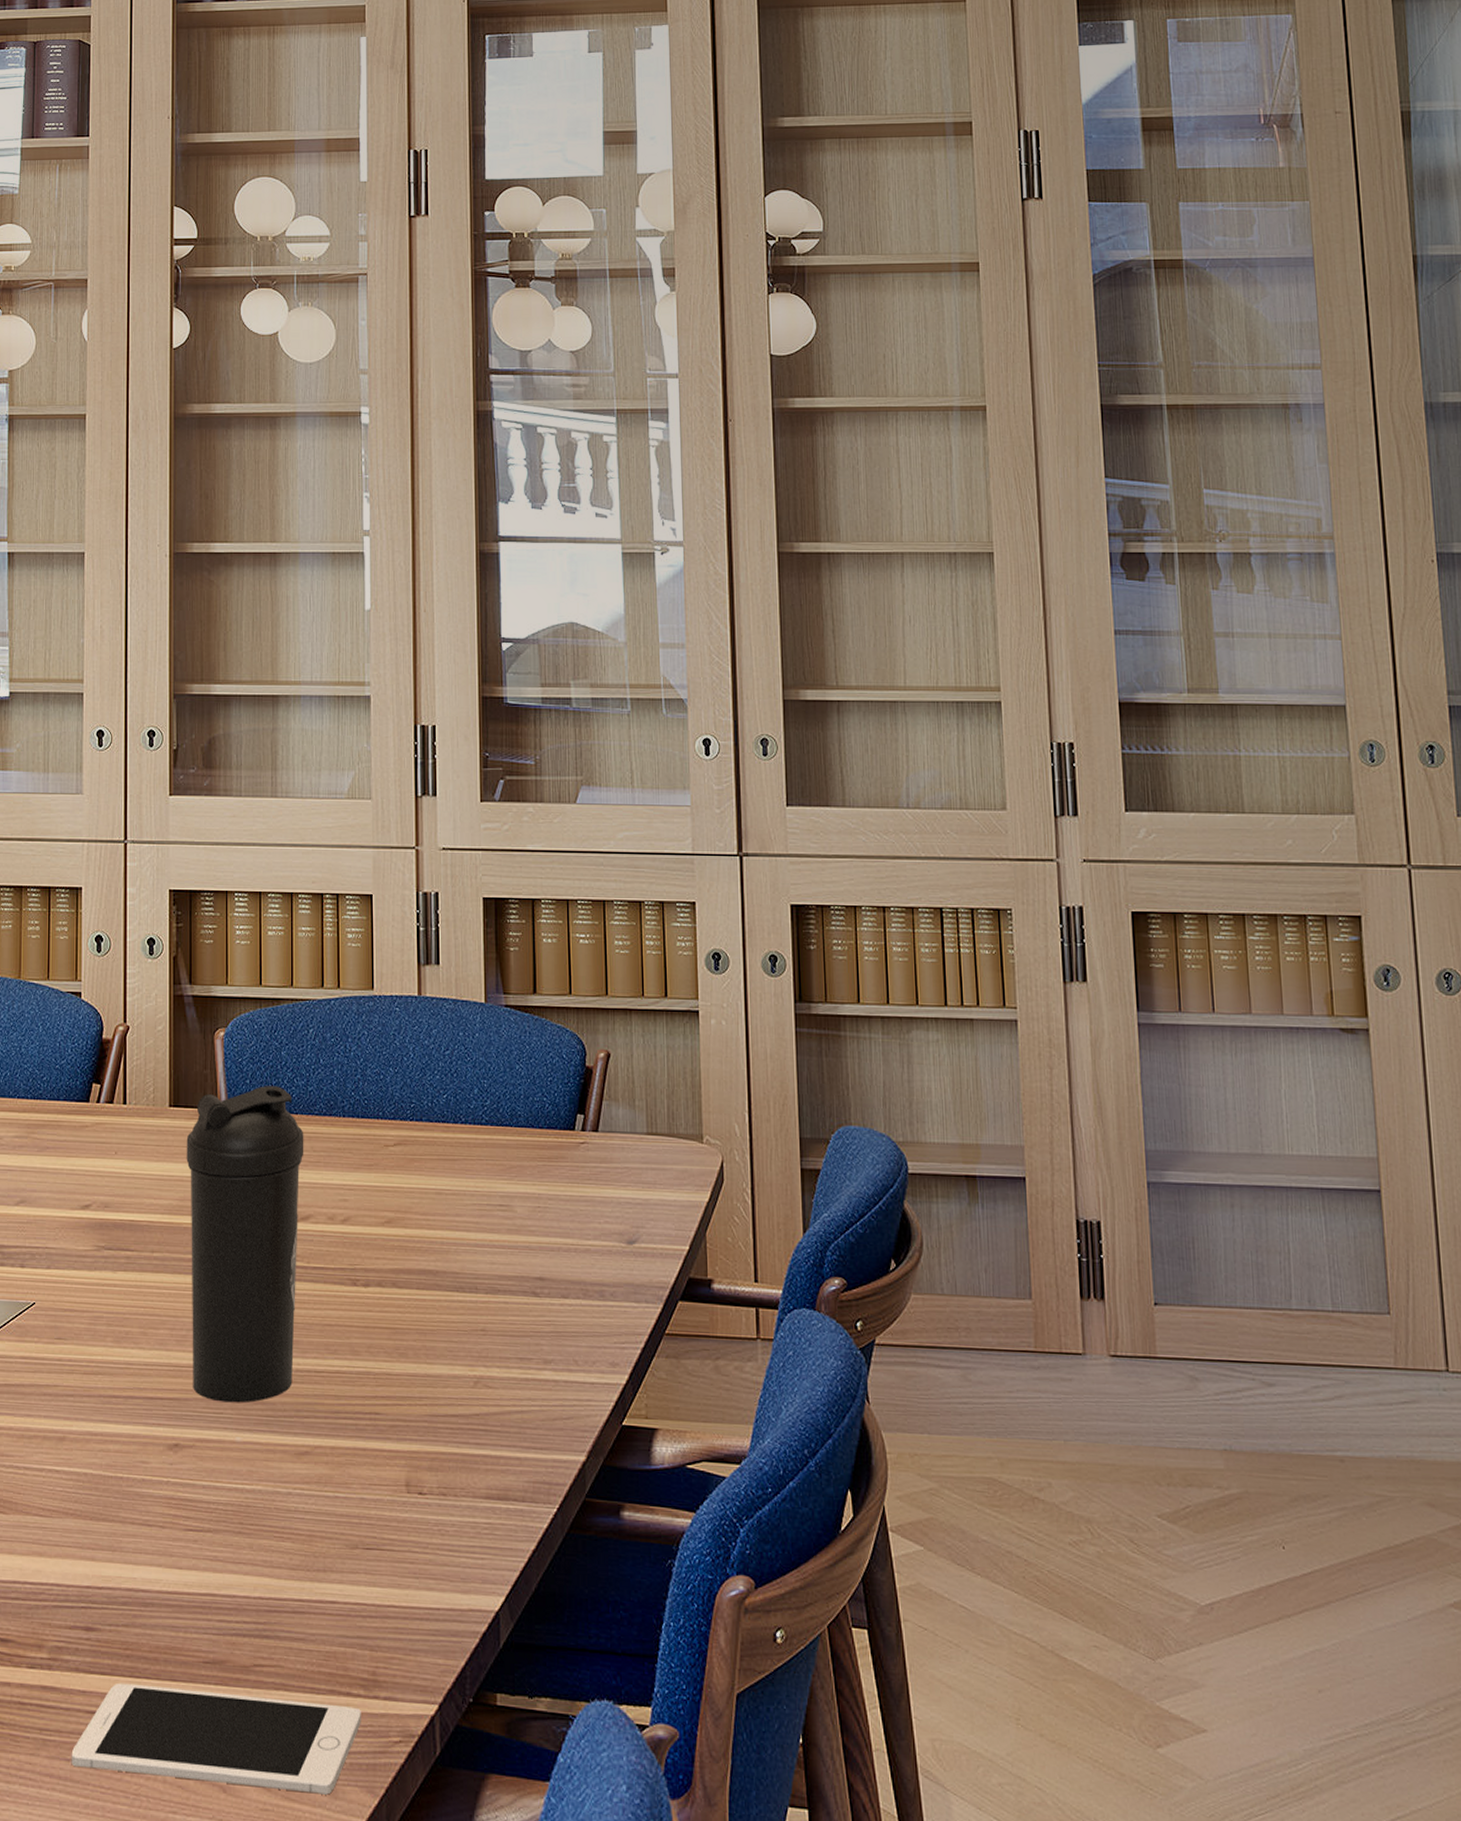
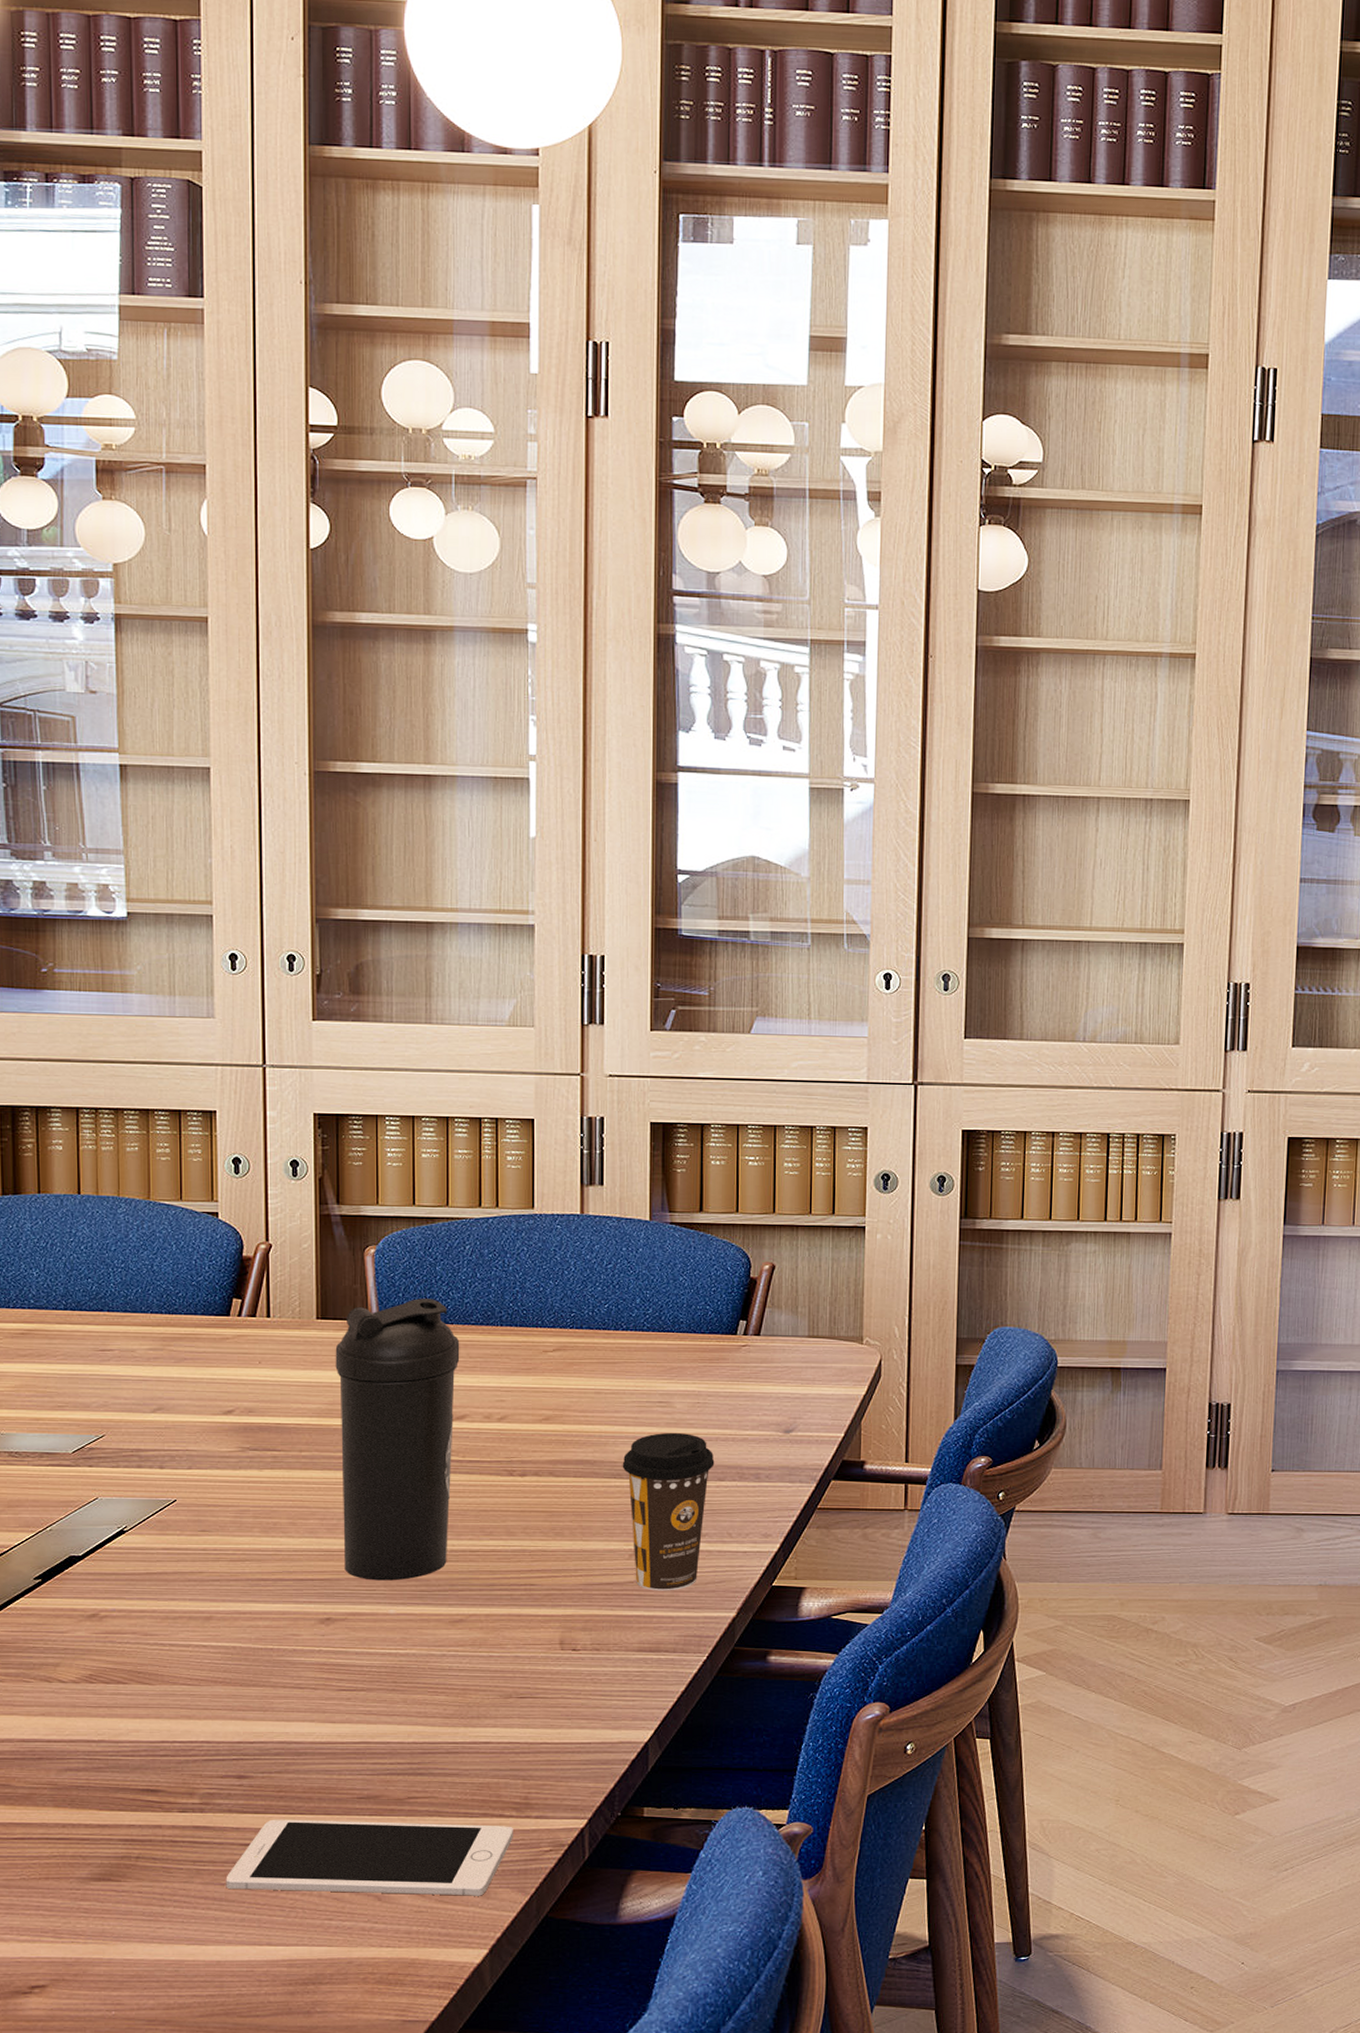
coffee cup: none [464,1240,558,1427] -> present [622,1432,715,1591]

